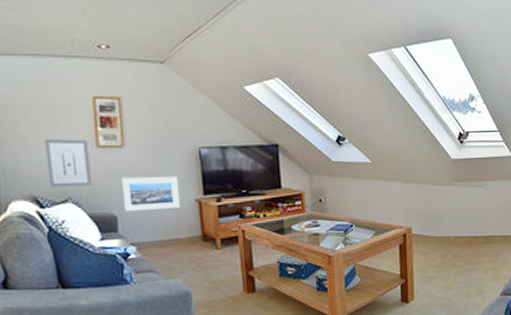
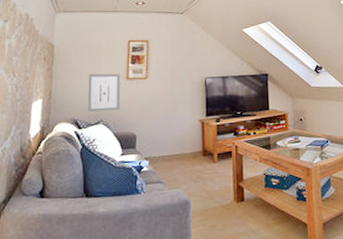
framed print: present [121,176,180,213] -> none [142,101,186,132]

